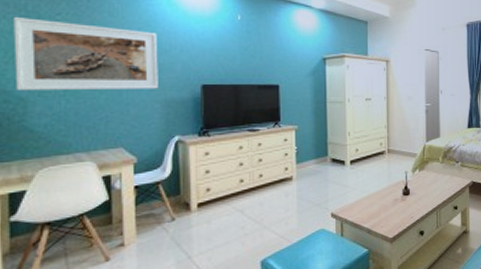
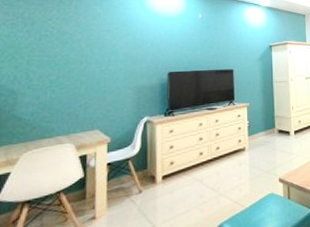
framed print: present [13,17,158,90] -> none [8,23,132,84]

